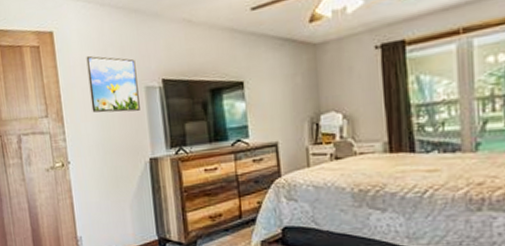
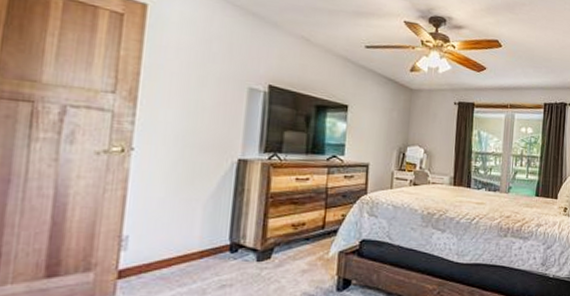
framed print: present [86,55,140,113] -> none [178,40,243,109]

